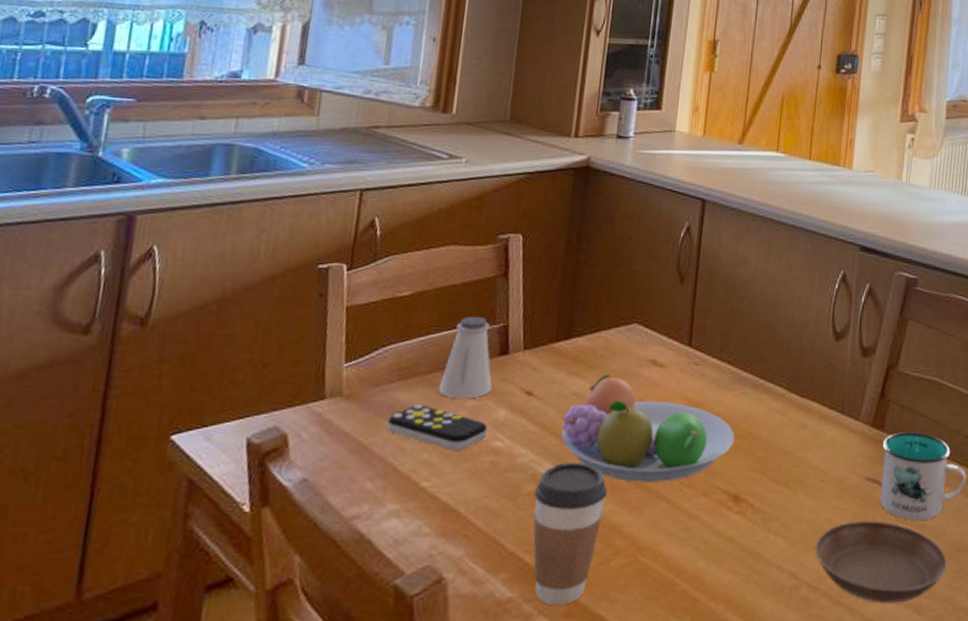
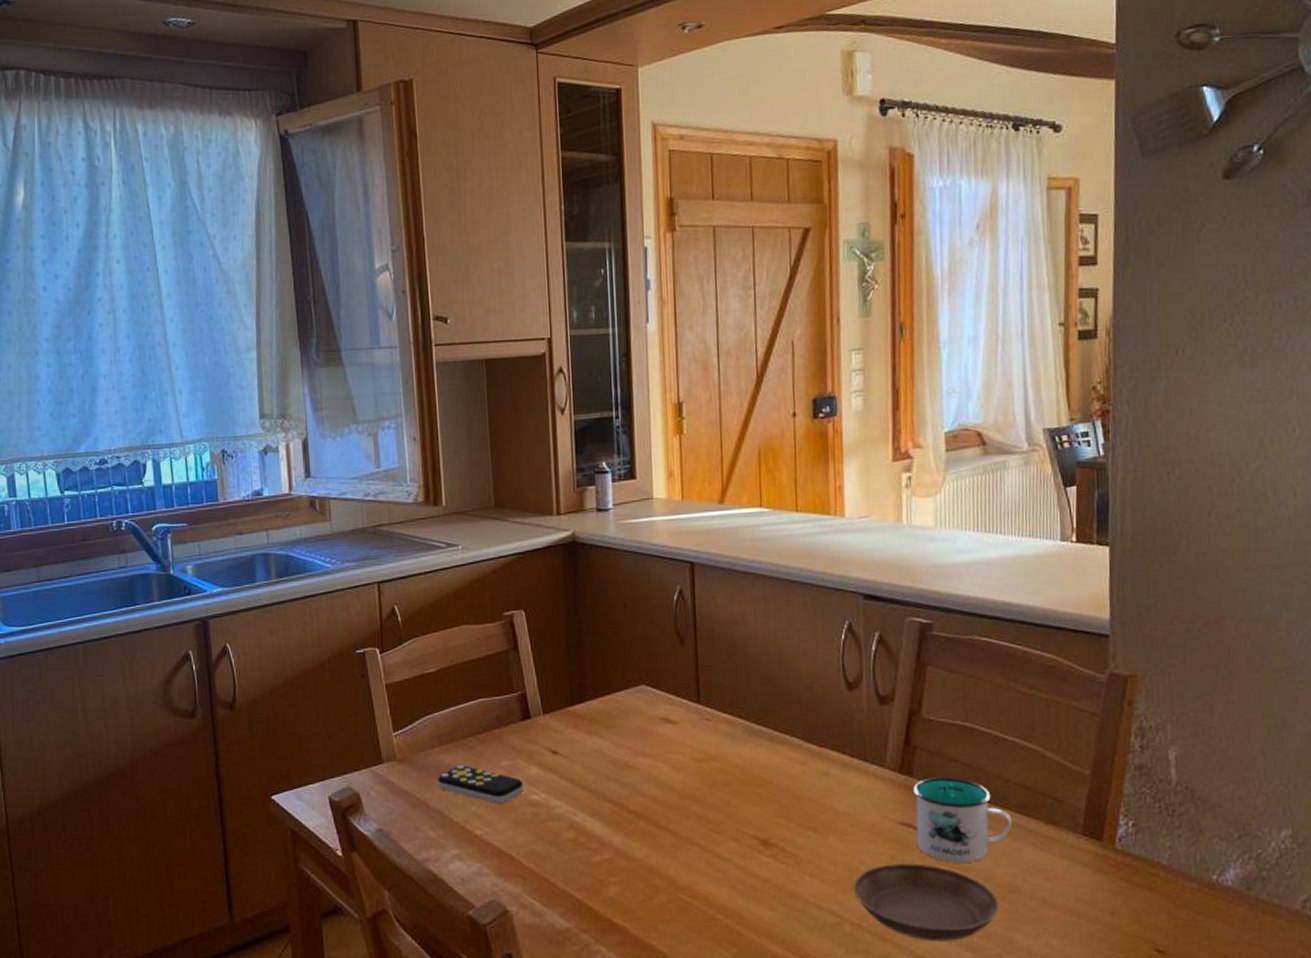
saltshaker: present [438,316,493,399] -> none [475,686,522,760]
coffee cup: present [533,463,608,606] -> none [574,813,640,936]
fruit bowl: present [561,375,735,482] -> none [589,733,757,829]

